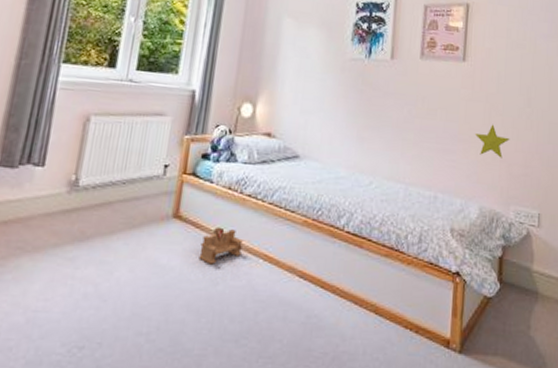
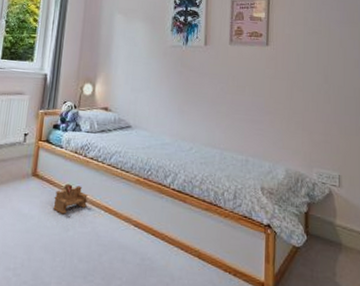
decorative star: present [475,124,510,158] -> none [280,98,310,128]

